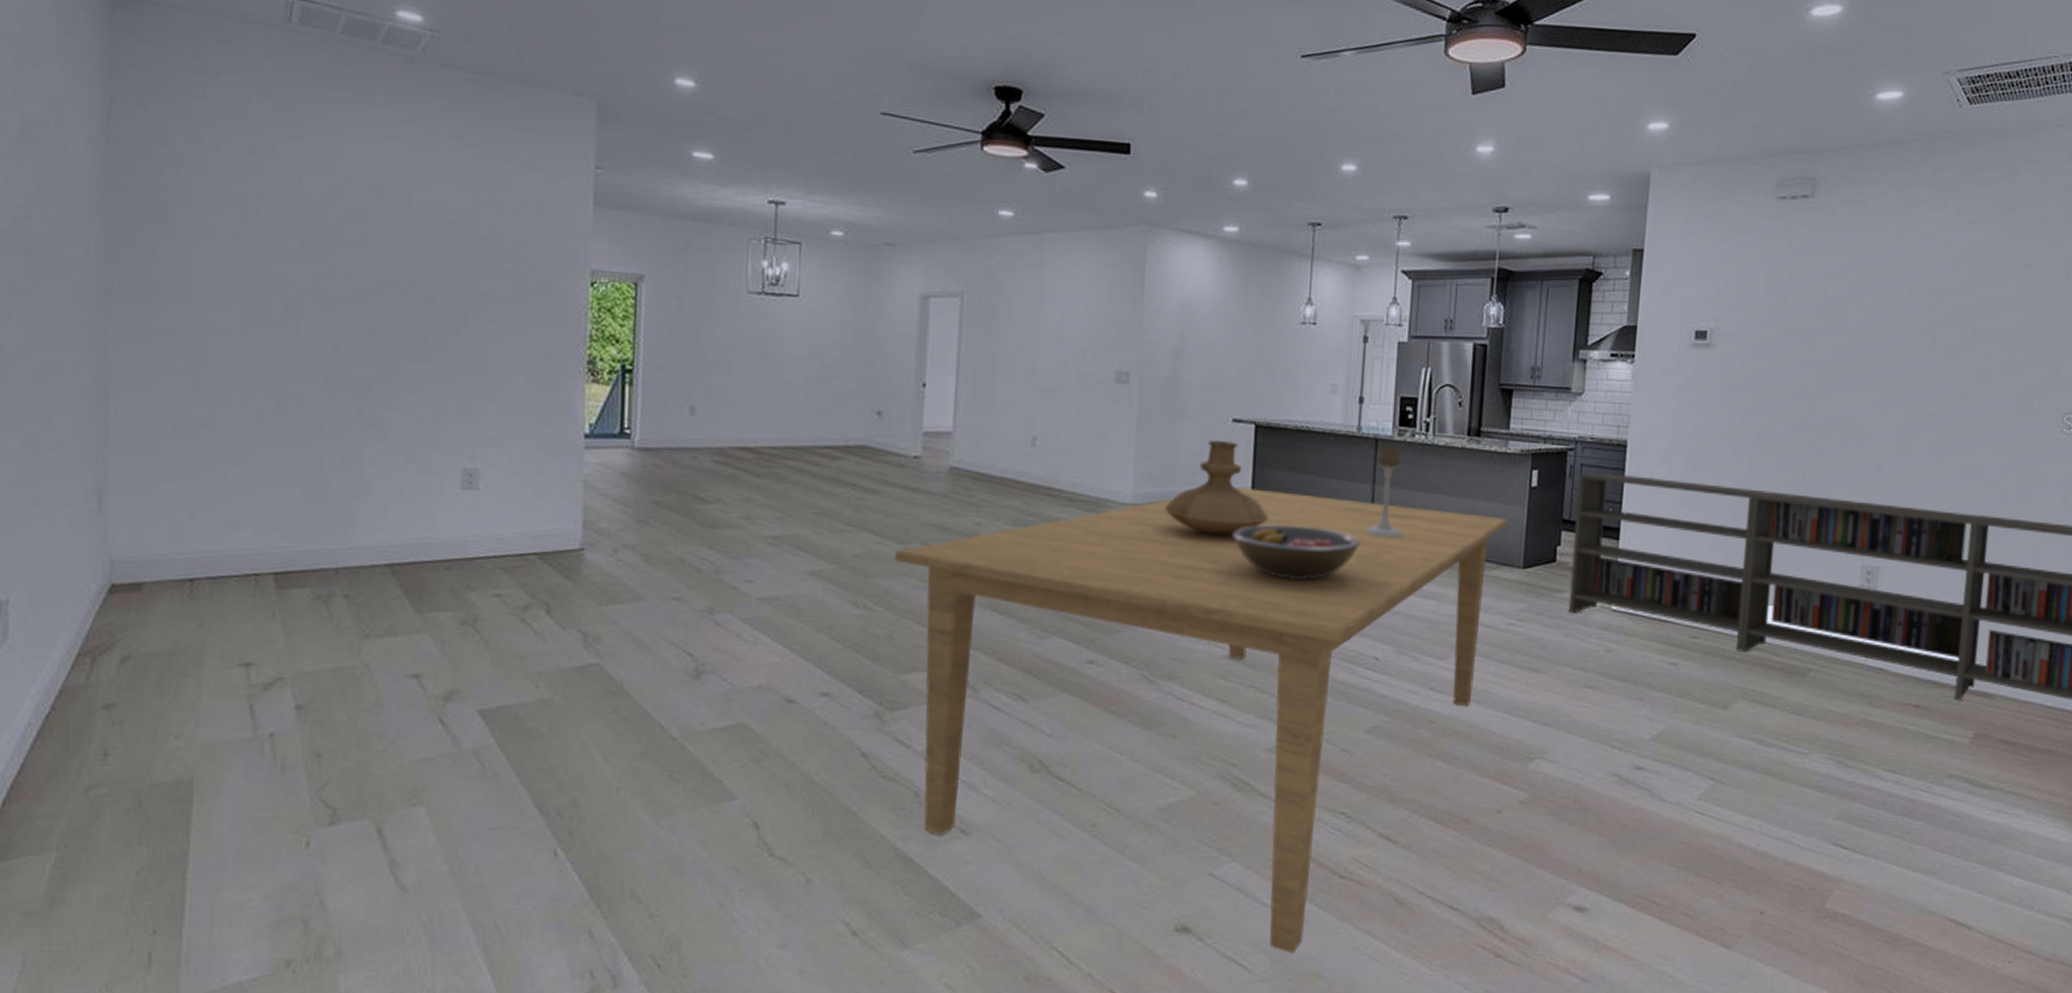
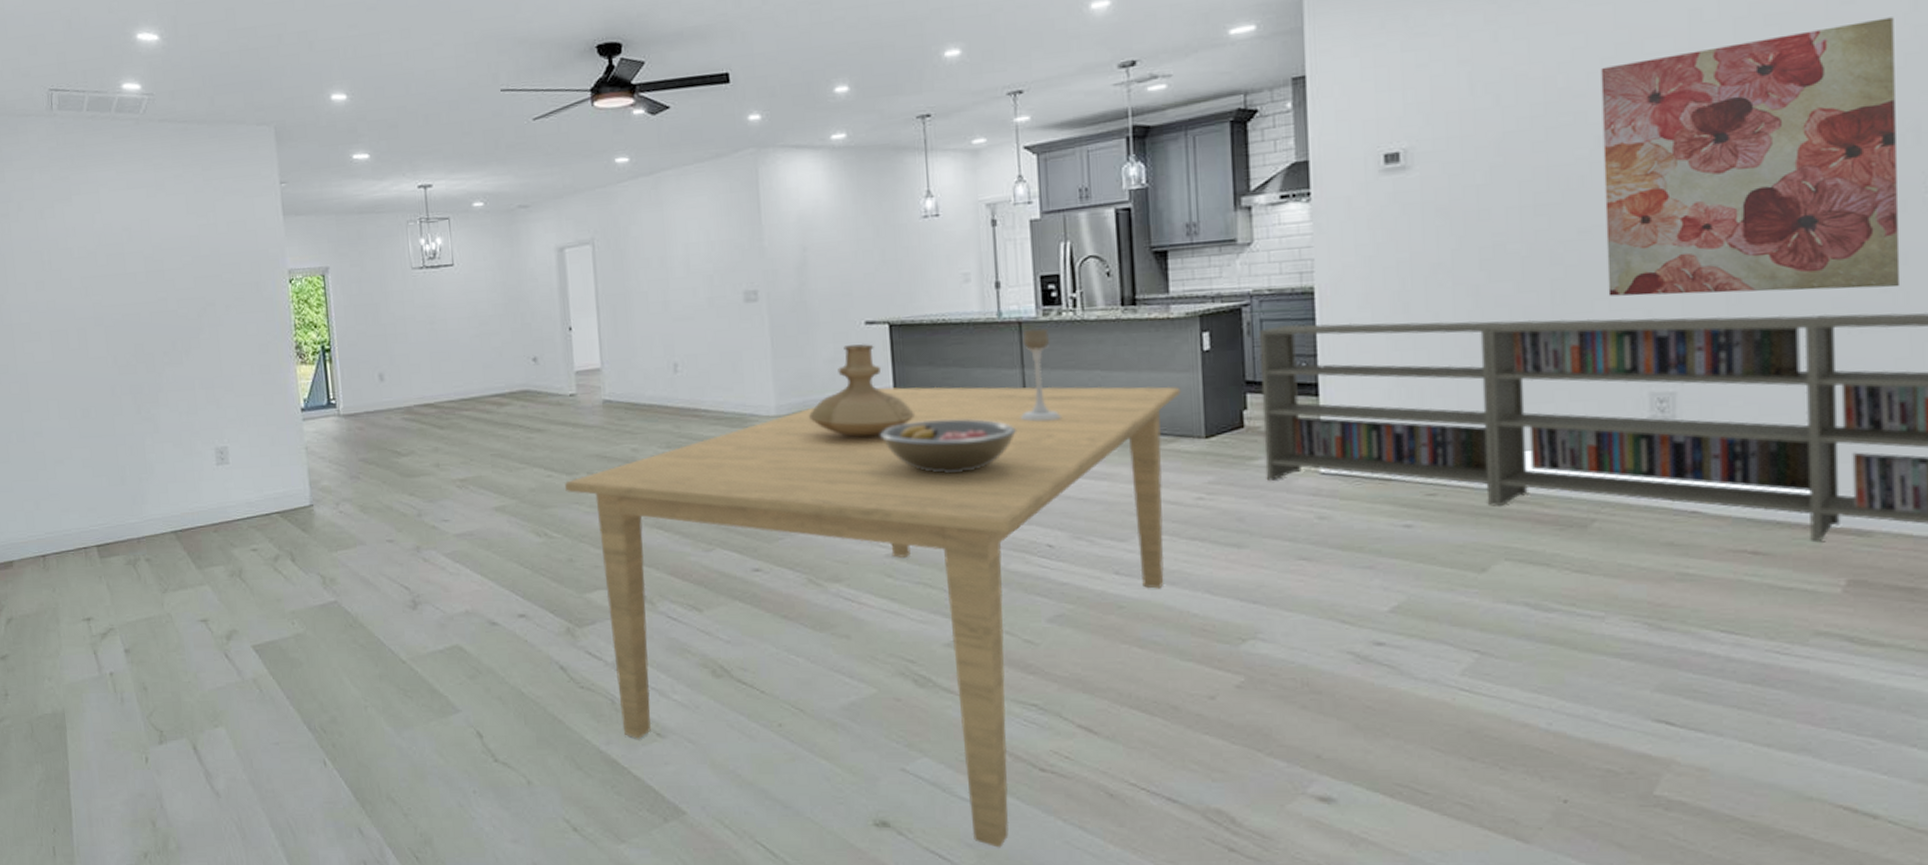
wall art: none [1843,282,2053,499] -> present [1601,17,1901,296]

